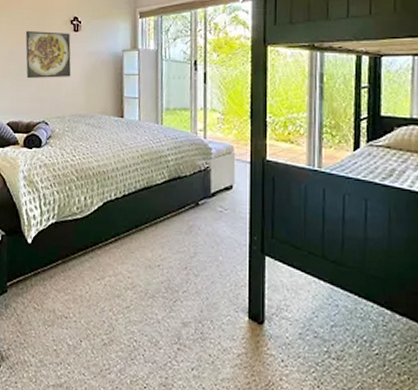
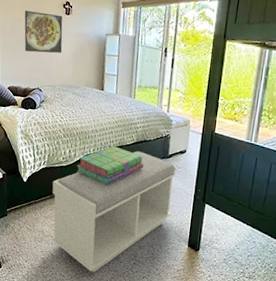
bench: none [65,191,222,366] -> present [51,151,176,272]
stack of books: none [94,187,180,240] -> present [76,146,144,186]

